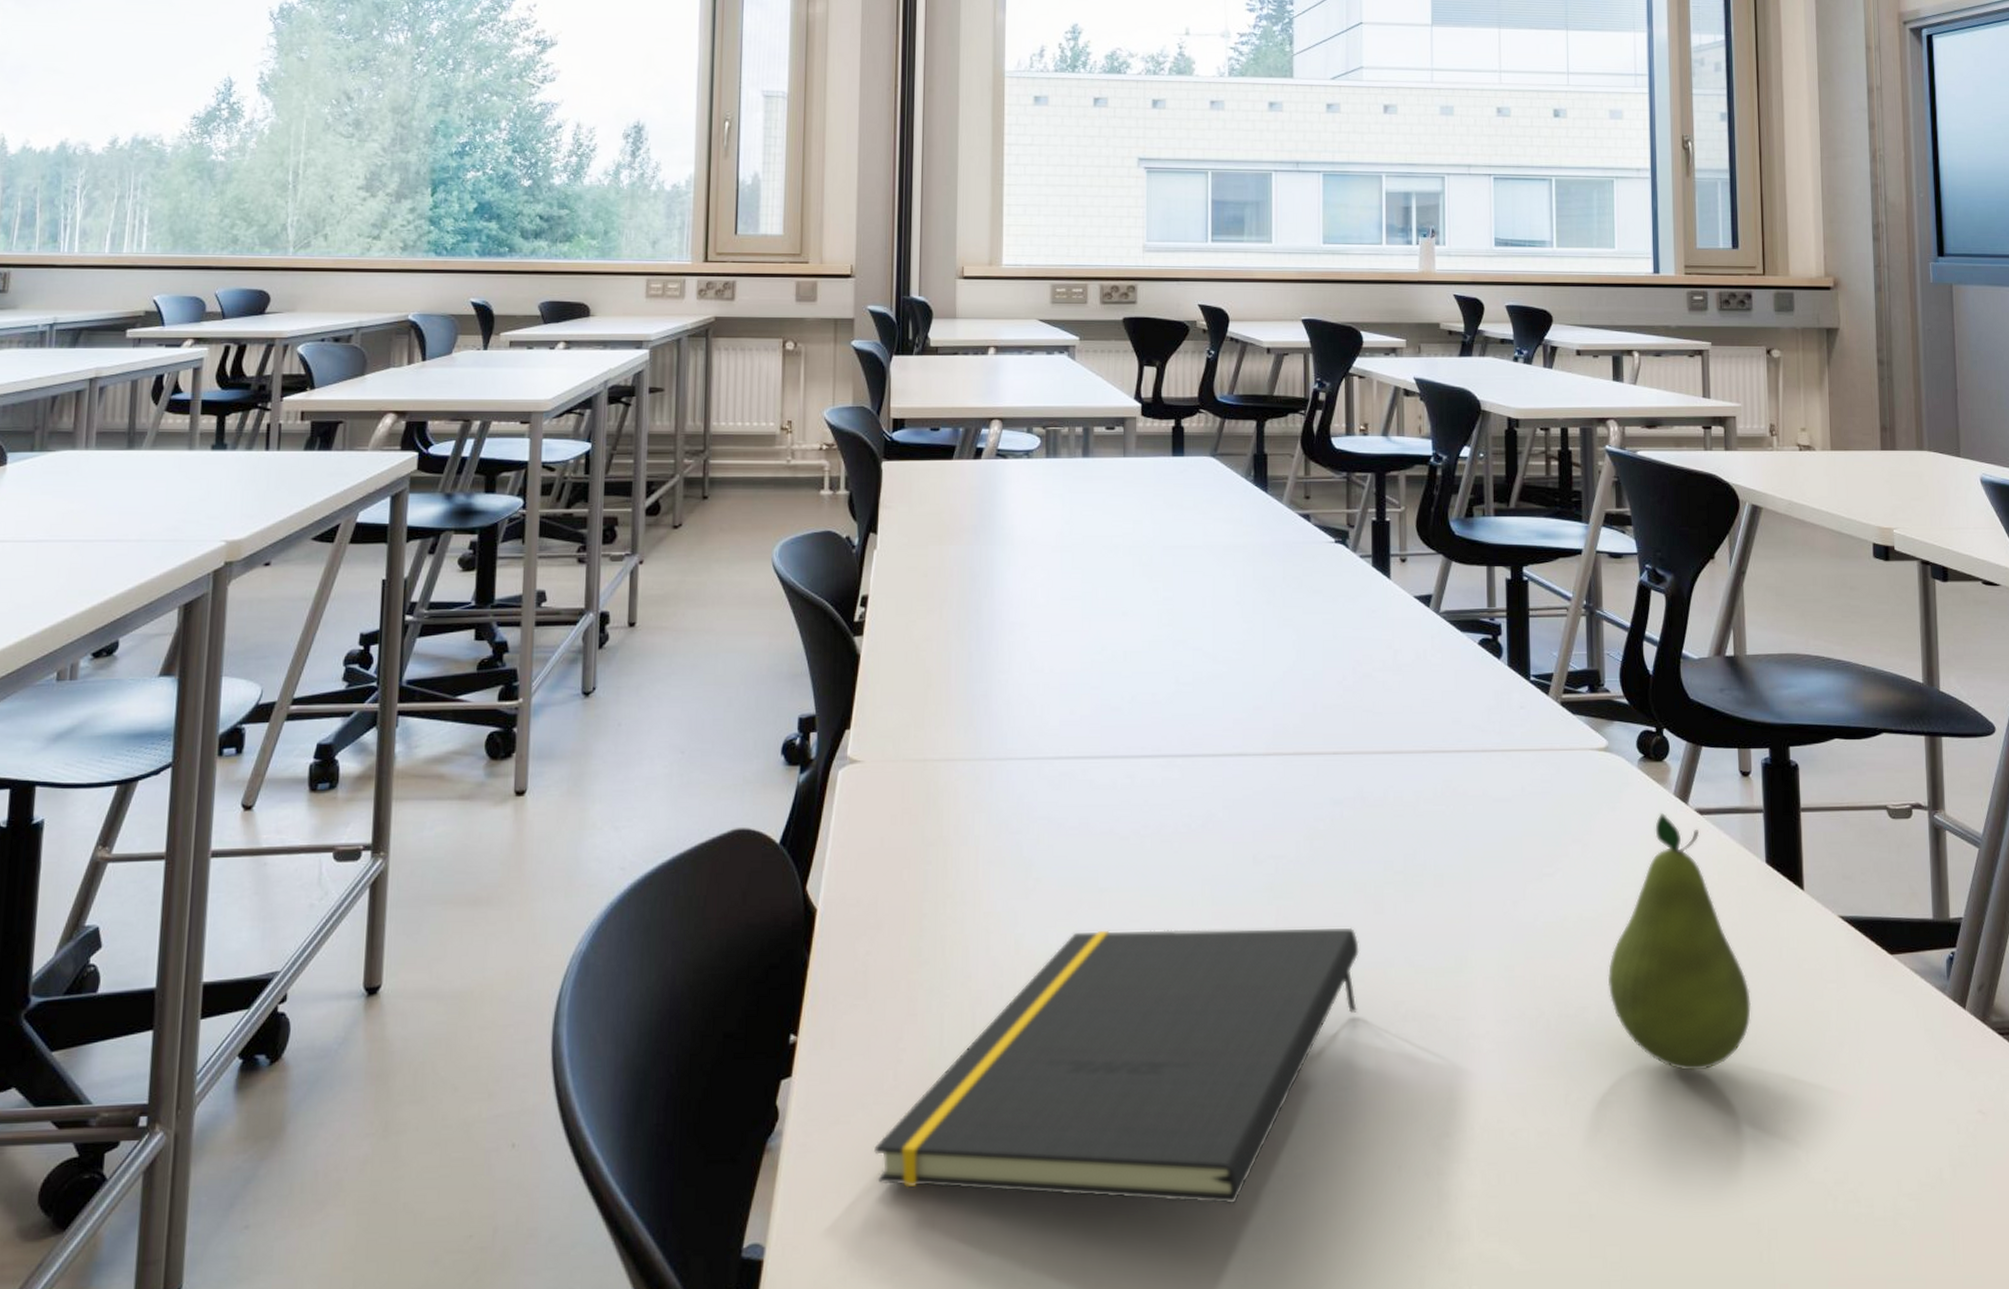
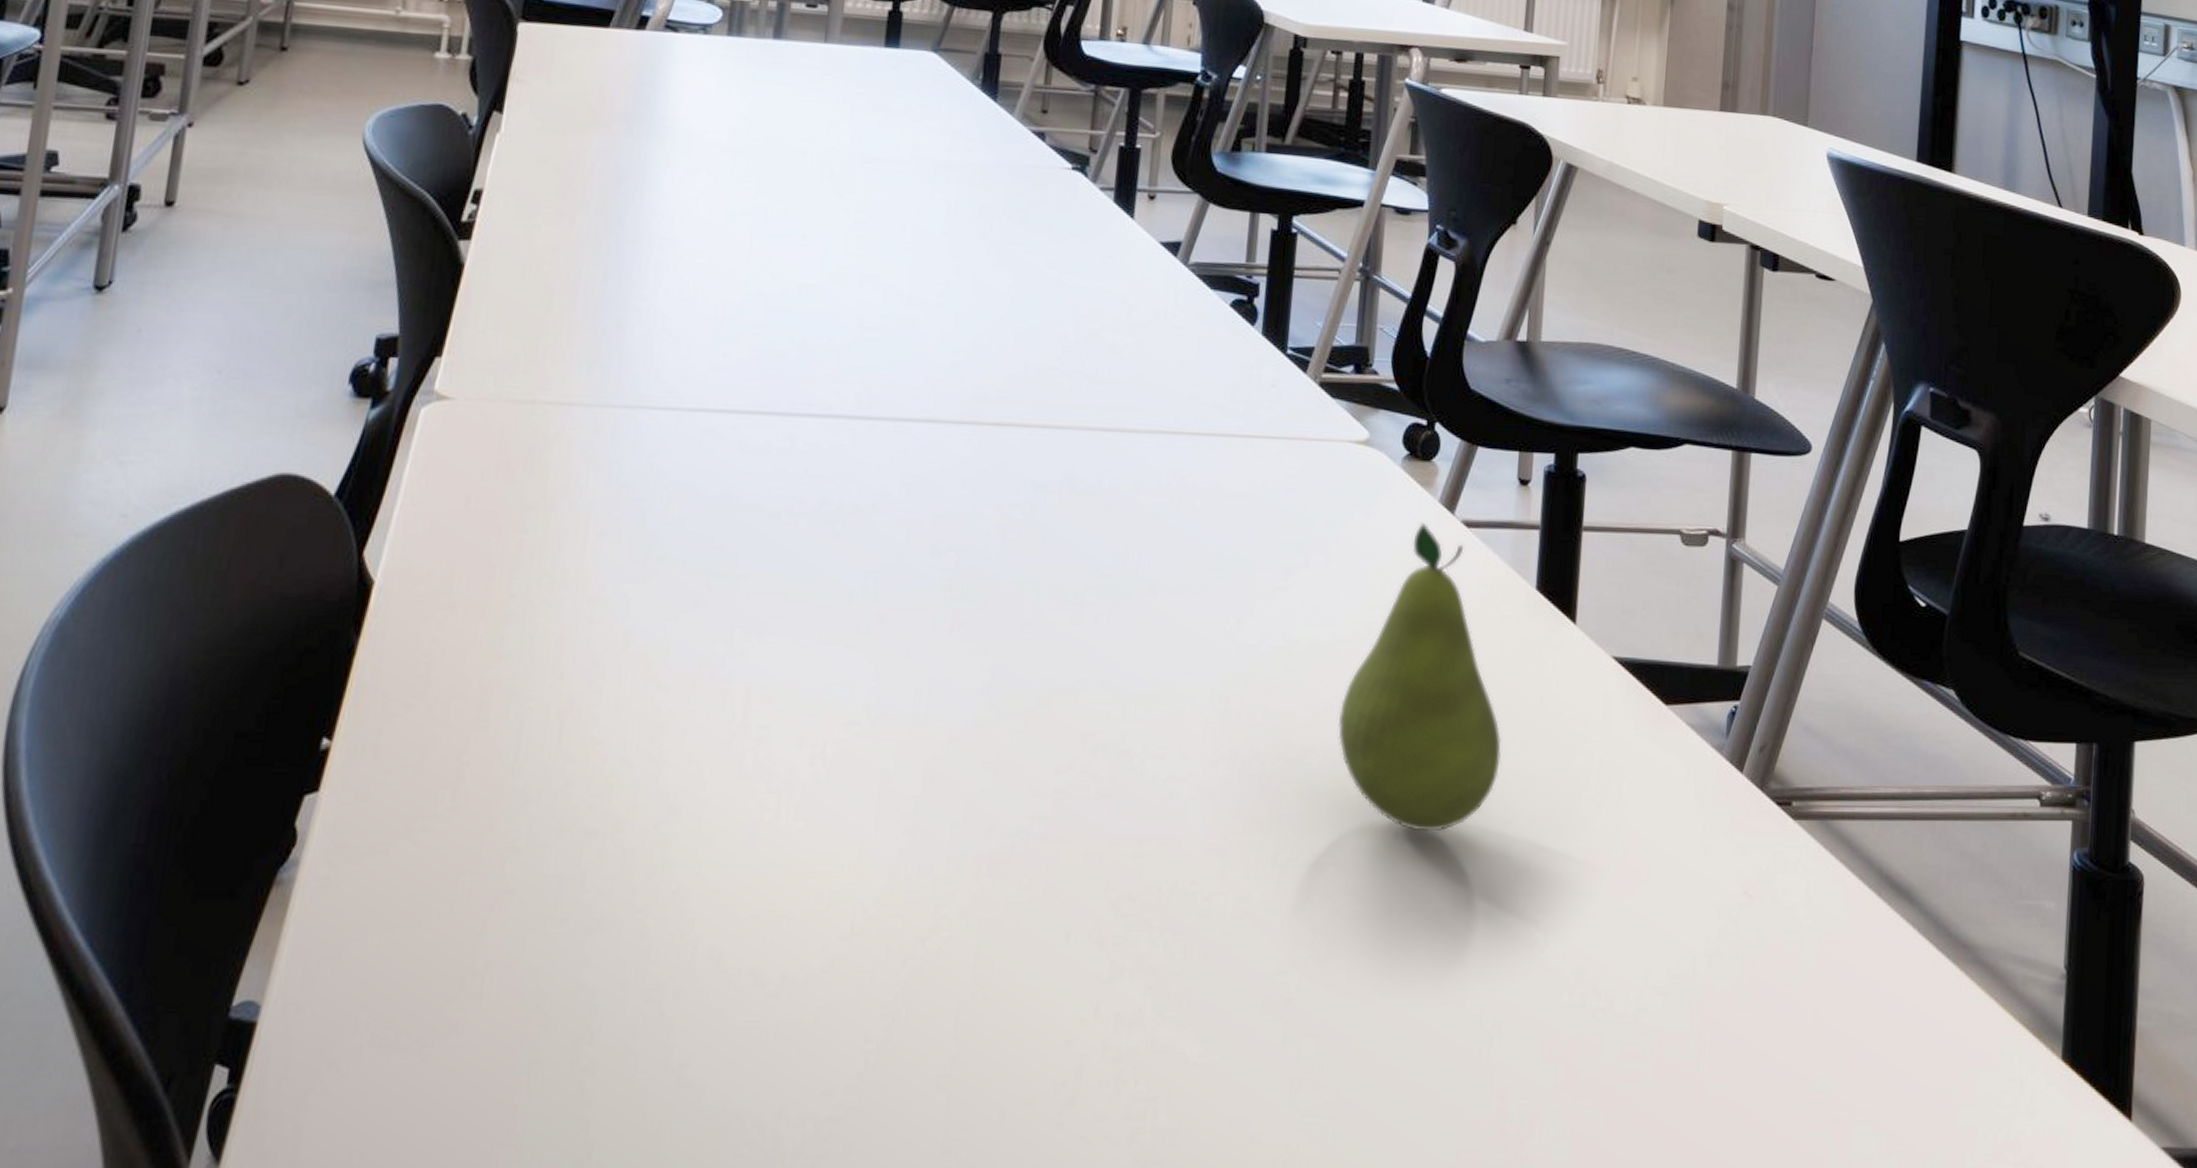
notepad: present [874,927,1359,1204] -> none [416,626,1049,972]

